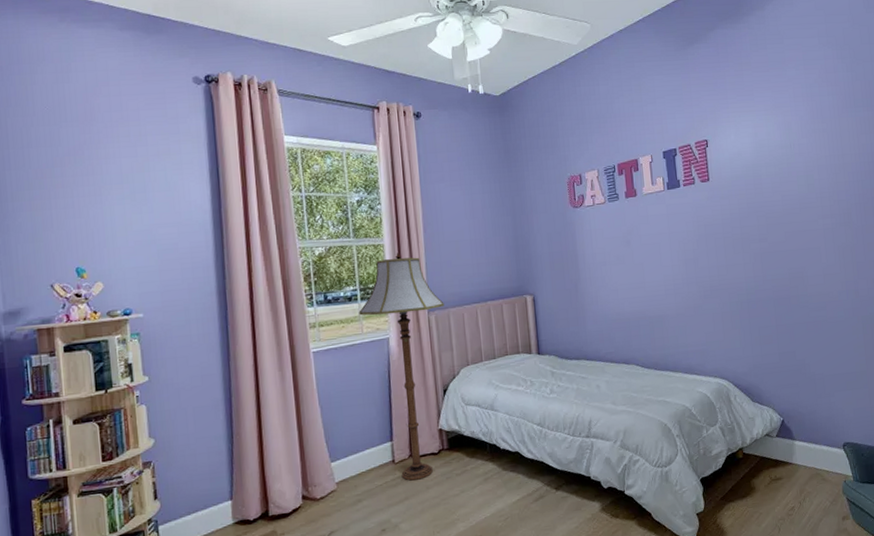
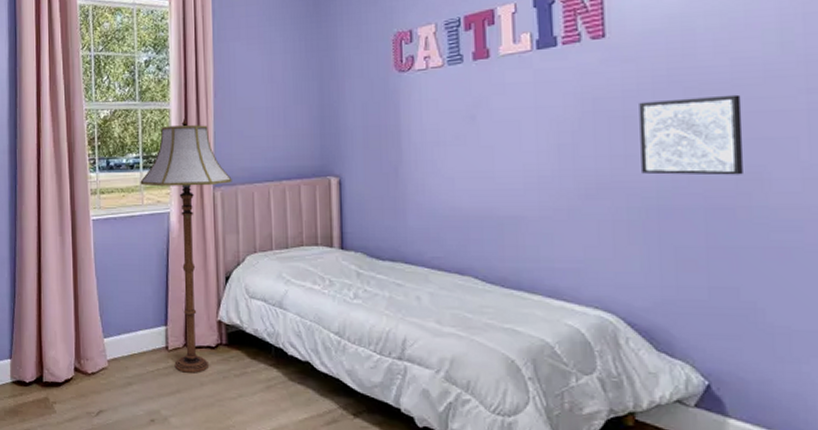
wall art: none [732,220,793,278] -> present [639,94,744,176]

